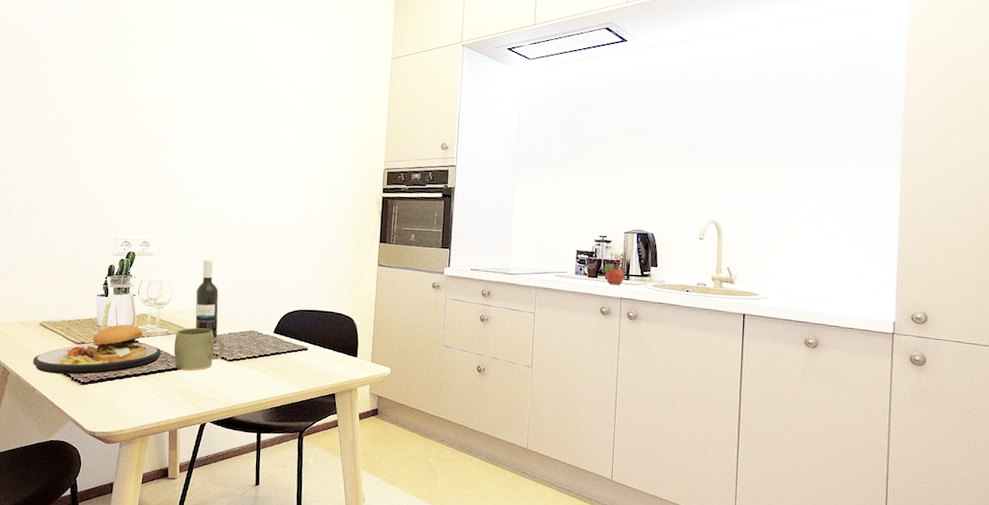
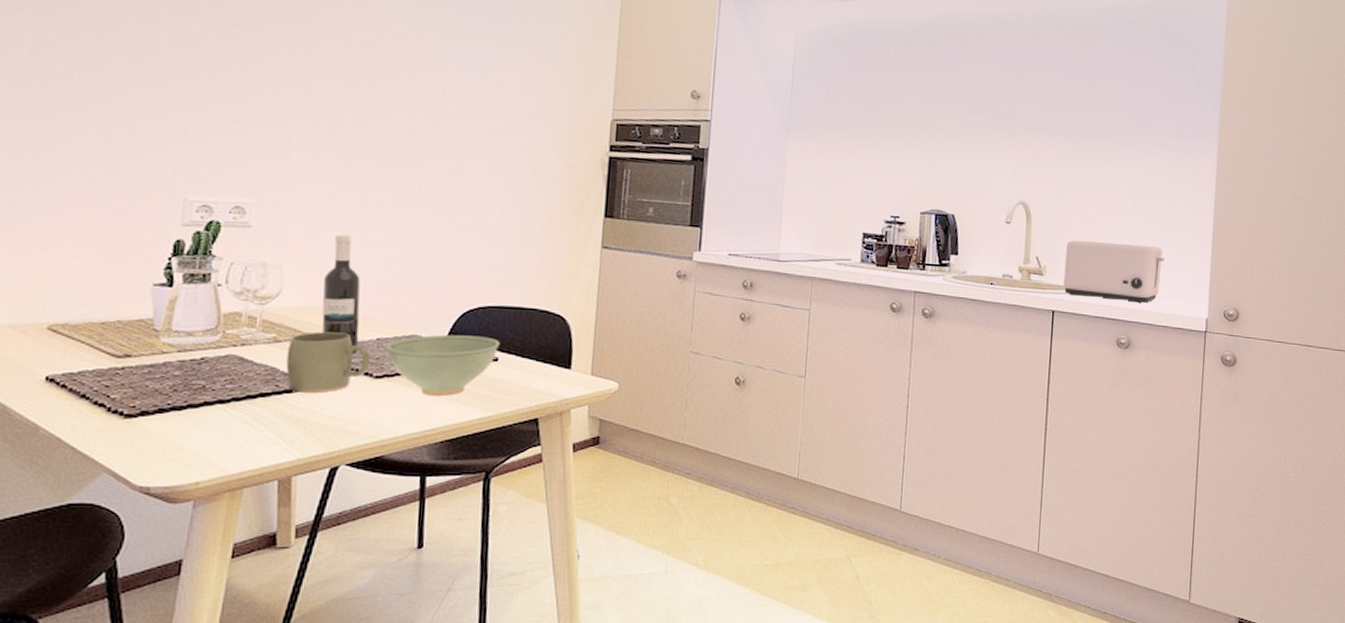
plate: present [33,307,162,375] -> none [35,302,266,404]
bowl: none [235,330,309,375] -> present [386,334,501,396]
fruit: present [603,263,625,285] -> none [895,249,920,277]
toaster: none [753,253,850,307] -> present [1063,240,1164,303]

